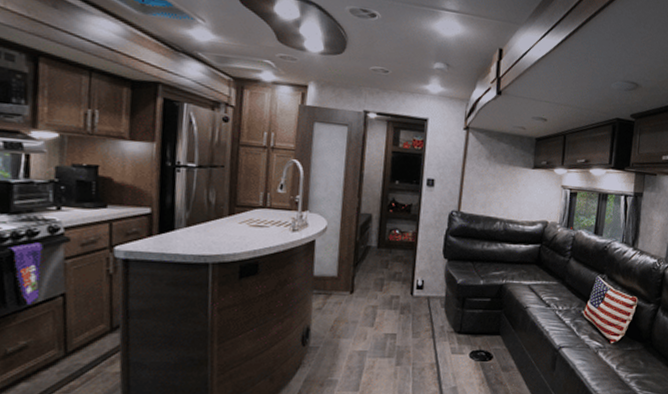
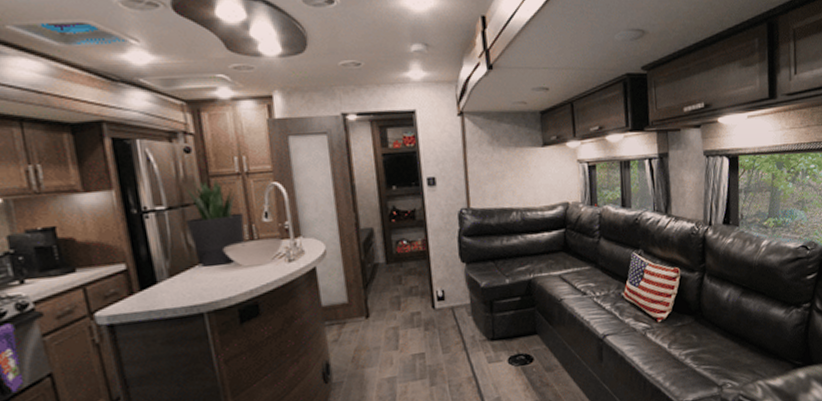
planter: none [210,144,261,224] -> present [184,178,245,267]
bowl: none [238,206,291,231] -> present [223,238,283,267]

